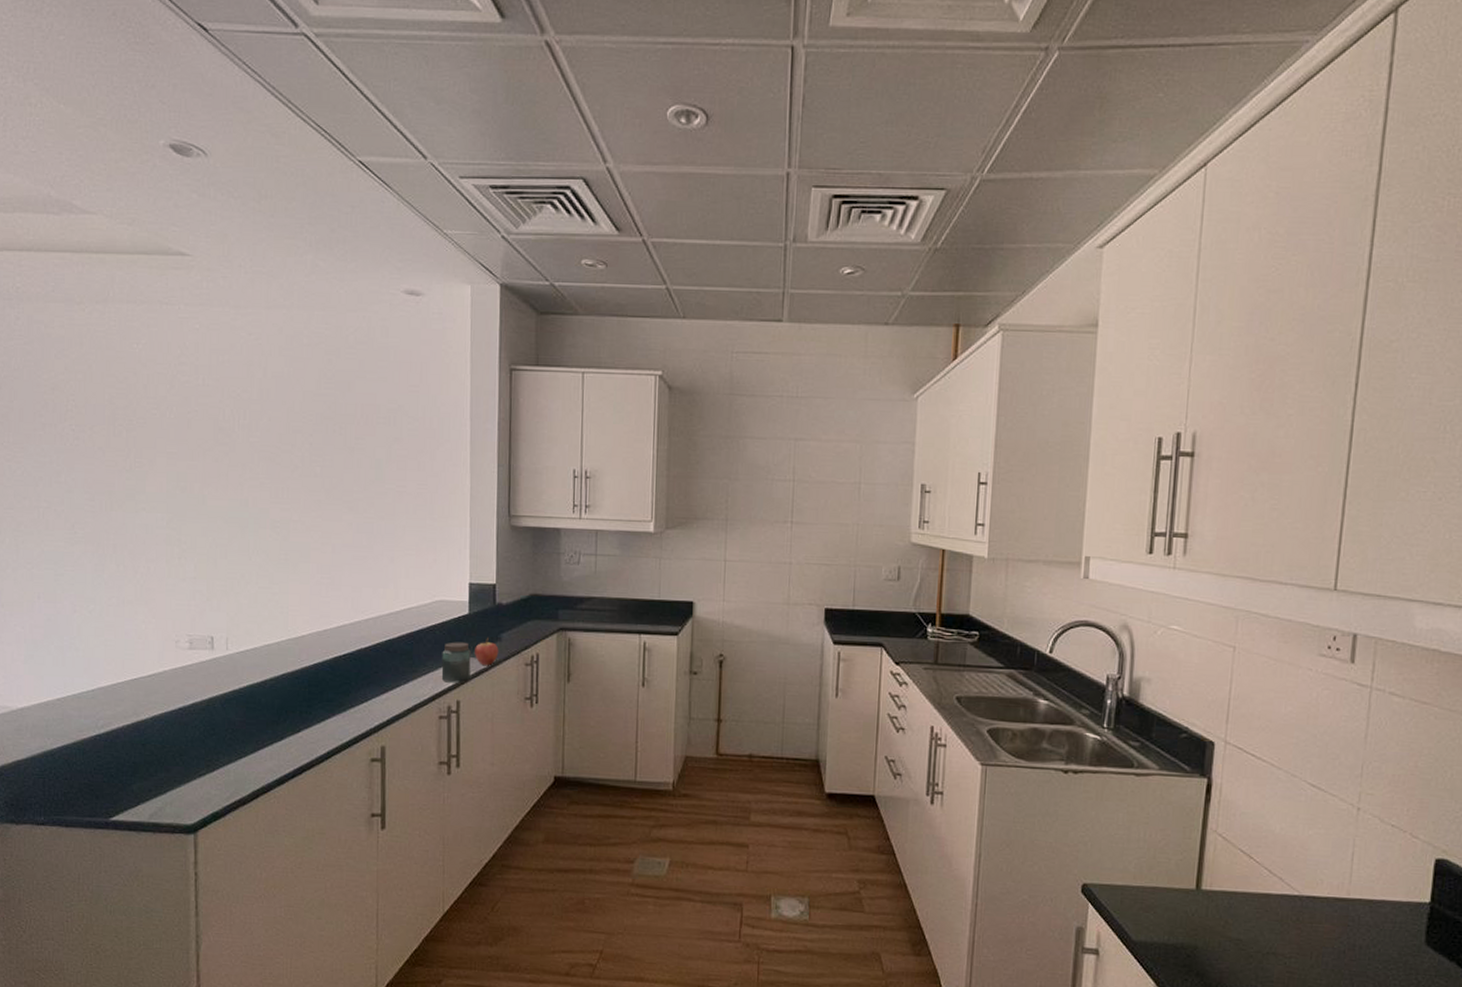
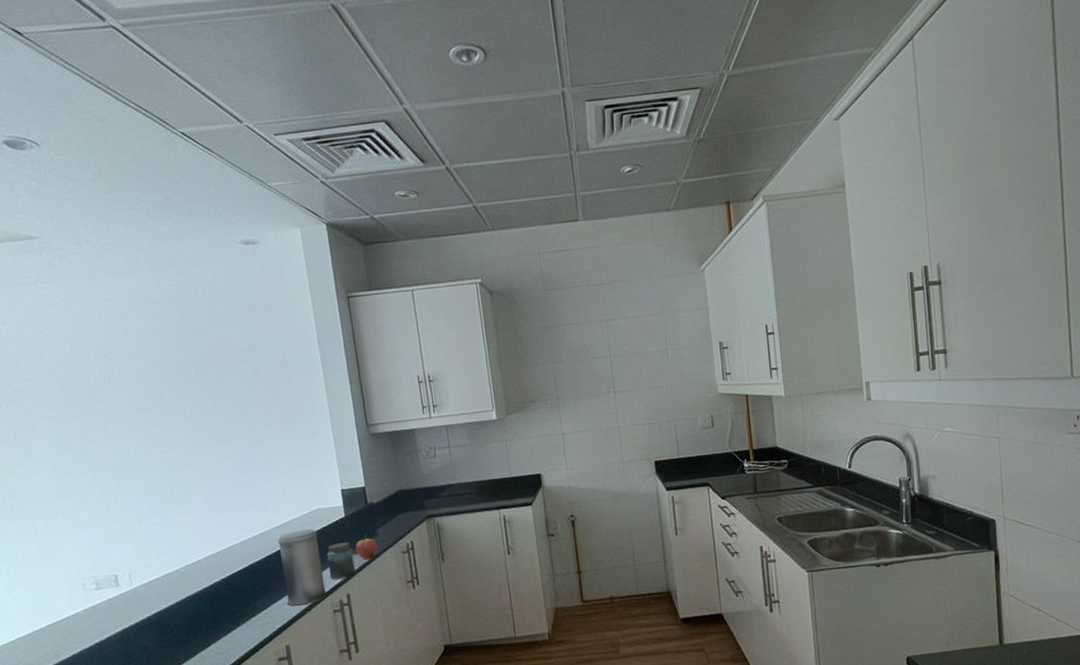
canister: none [391,620,436,706] -> present [277,529,327,607]

